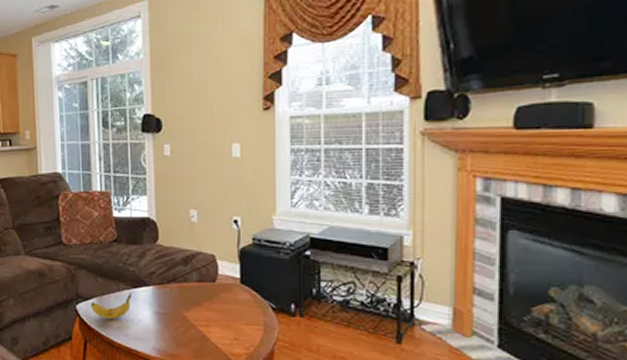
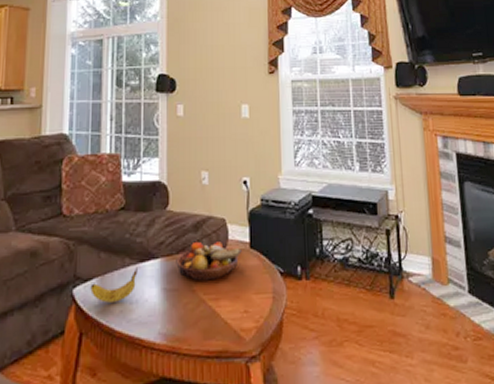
fruit bowl: none [167,275,232,309] -> present [176,242,242,281]

